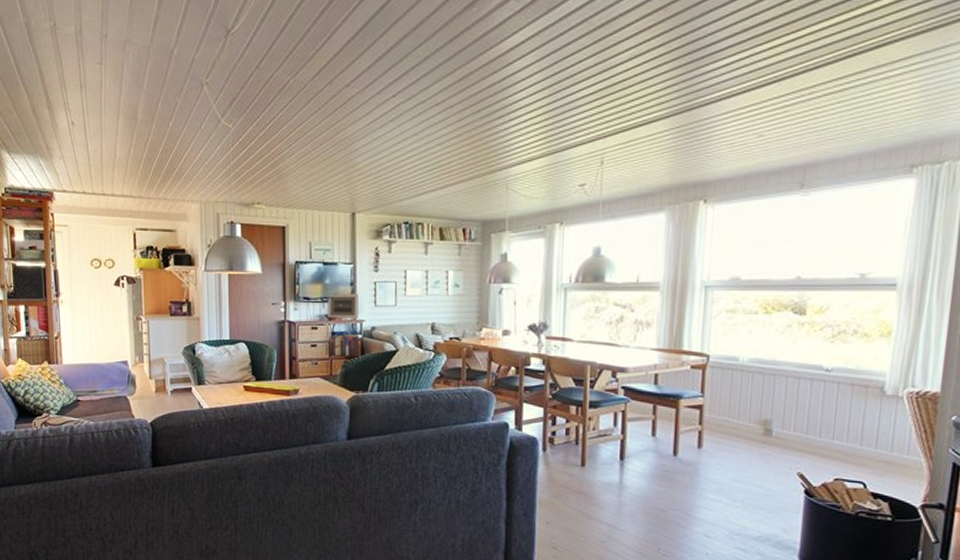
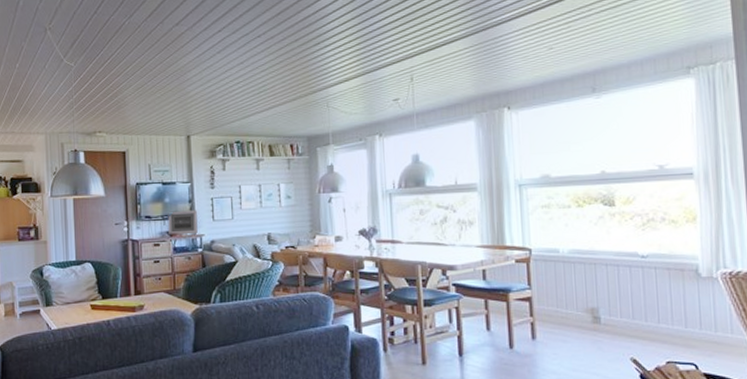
books: present [331,334,359,356] -> none [173,248,201,270]

